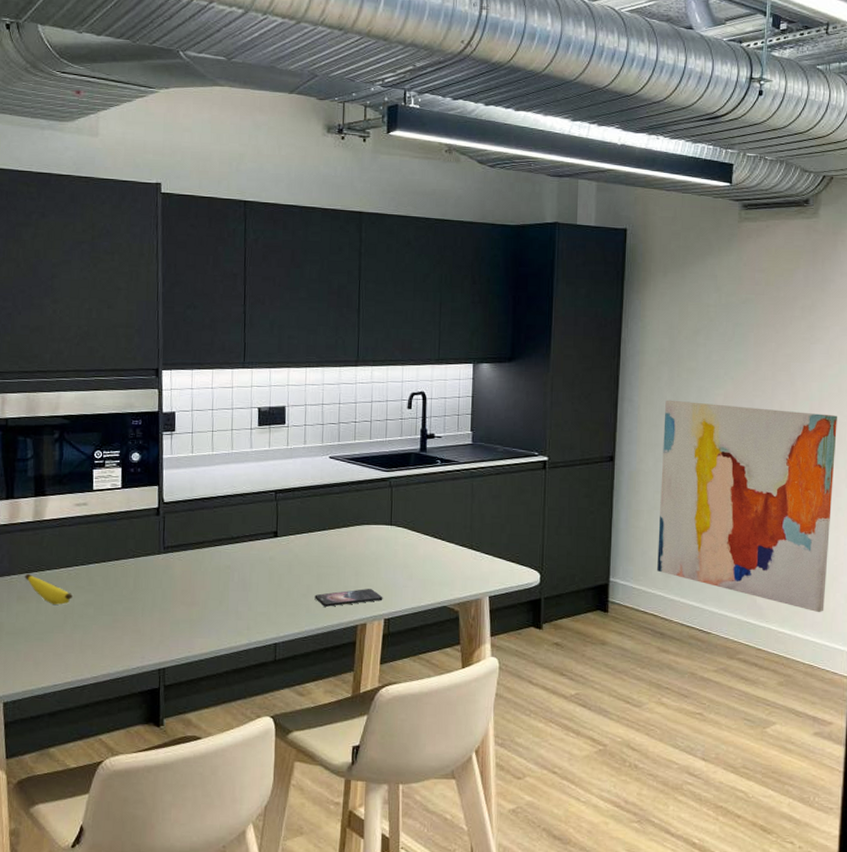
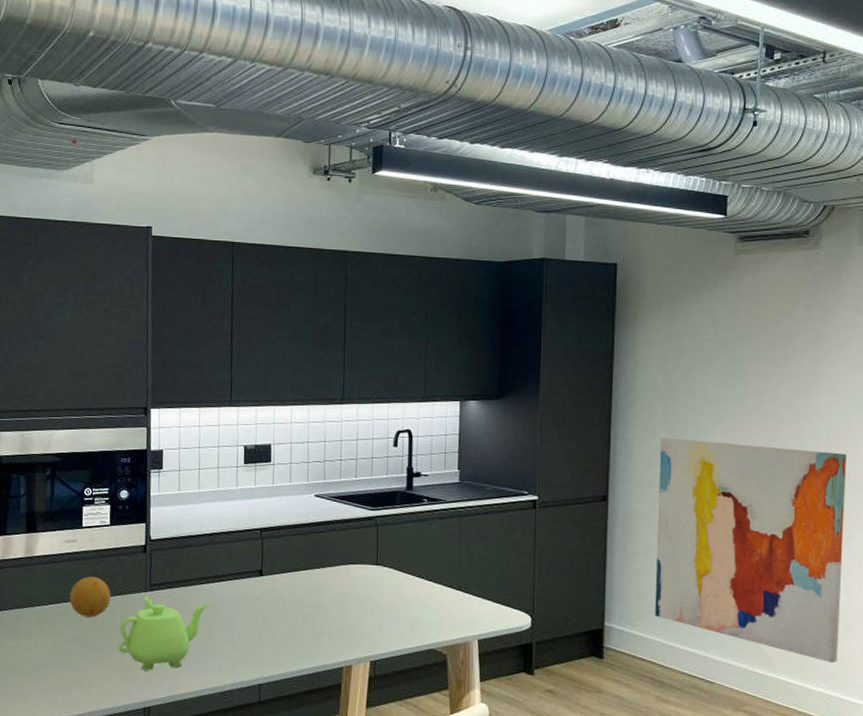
banana: present [25,573,72,605] -> none [15,609,61,641]
fruit: none [81,539,124,581] -> present [70,576,111,618]
teapot: none [132,558,223,632] -> present [118,596,208,671]
smartphone: present [314,589,383,607] -> none [299,630,369,648]

